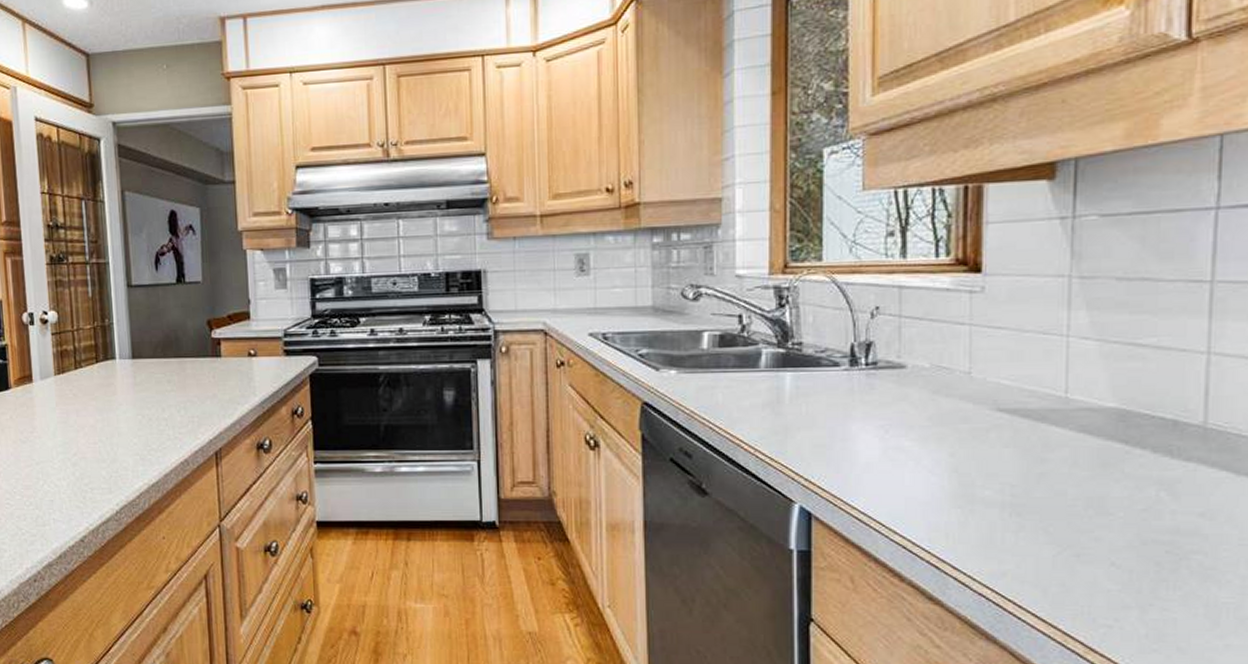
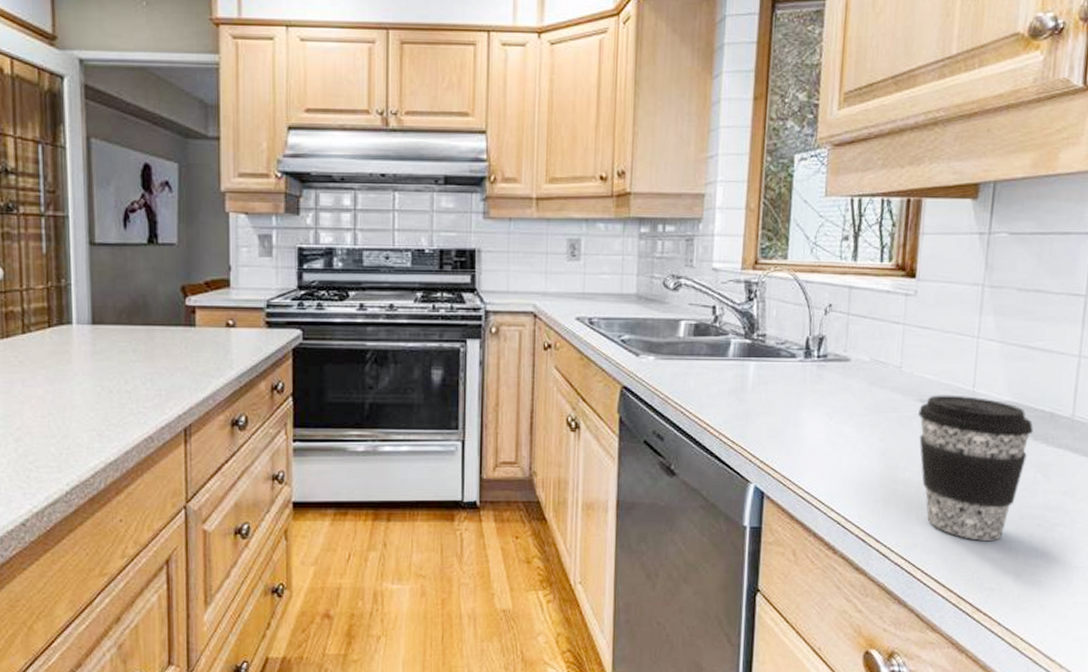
coffee cup: none [996,402,1151,570] -> present [918,395,1033,541]

